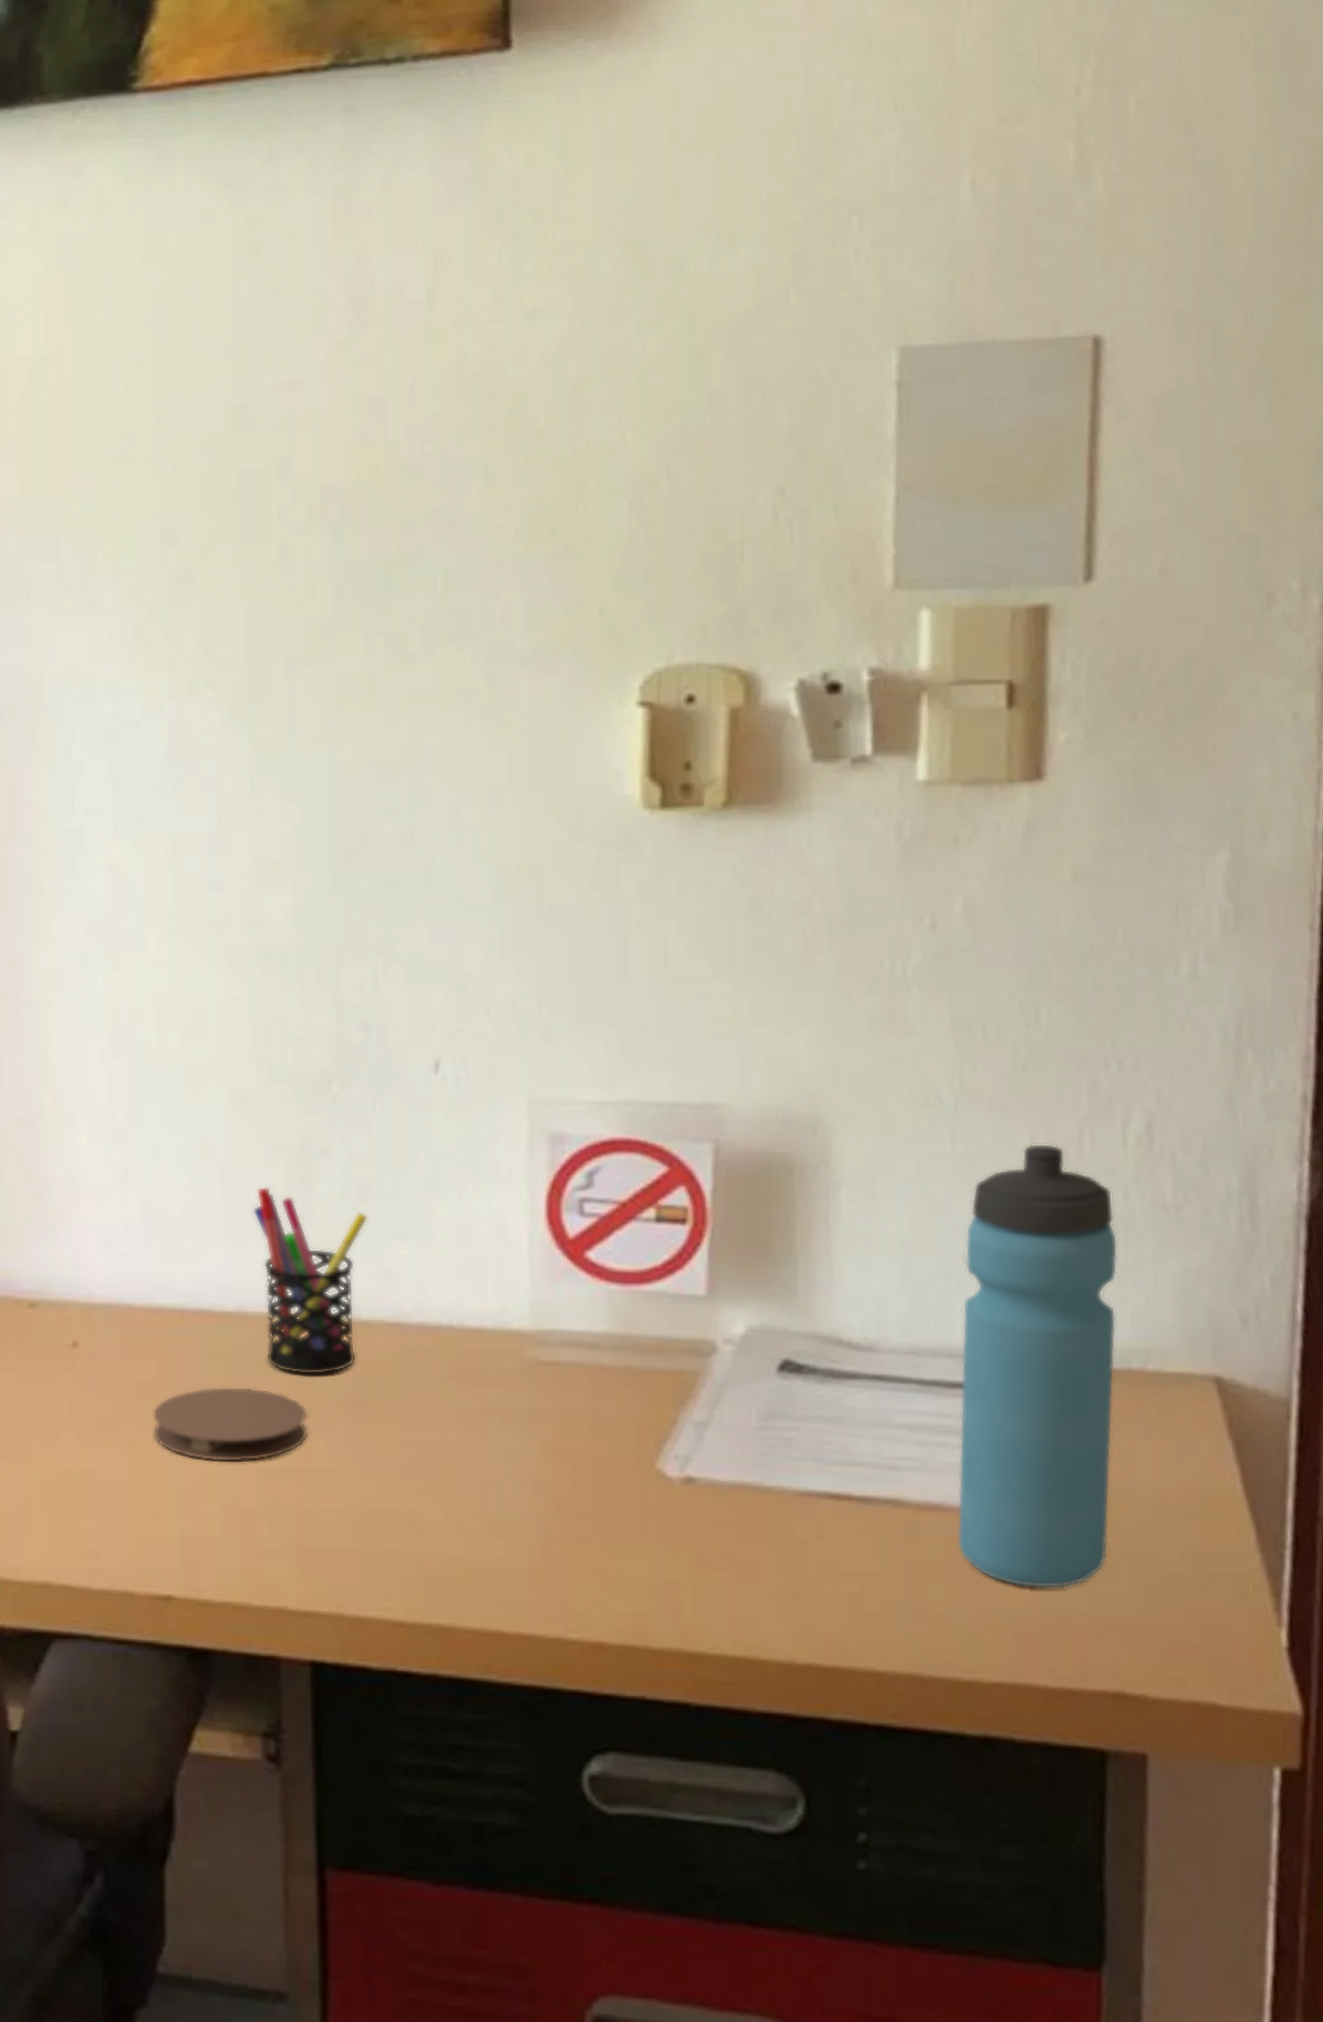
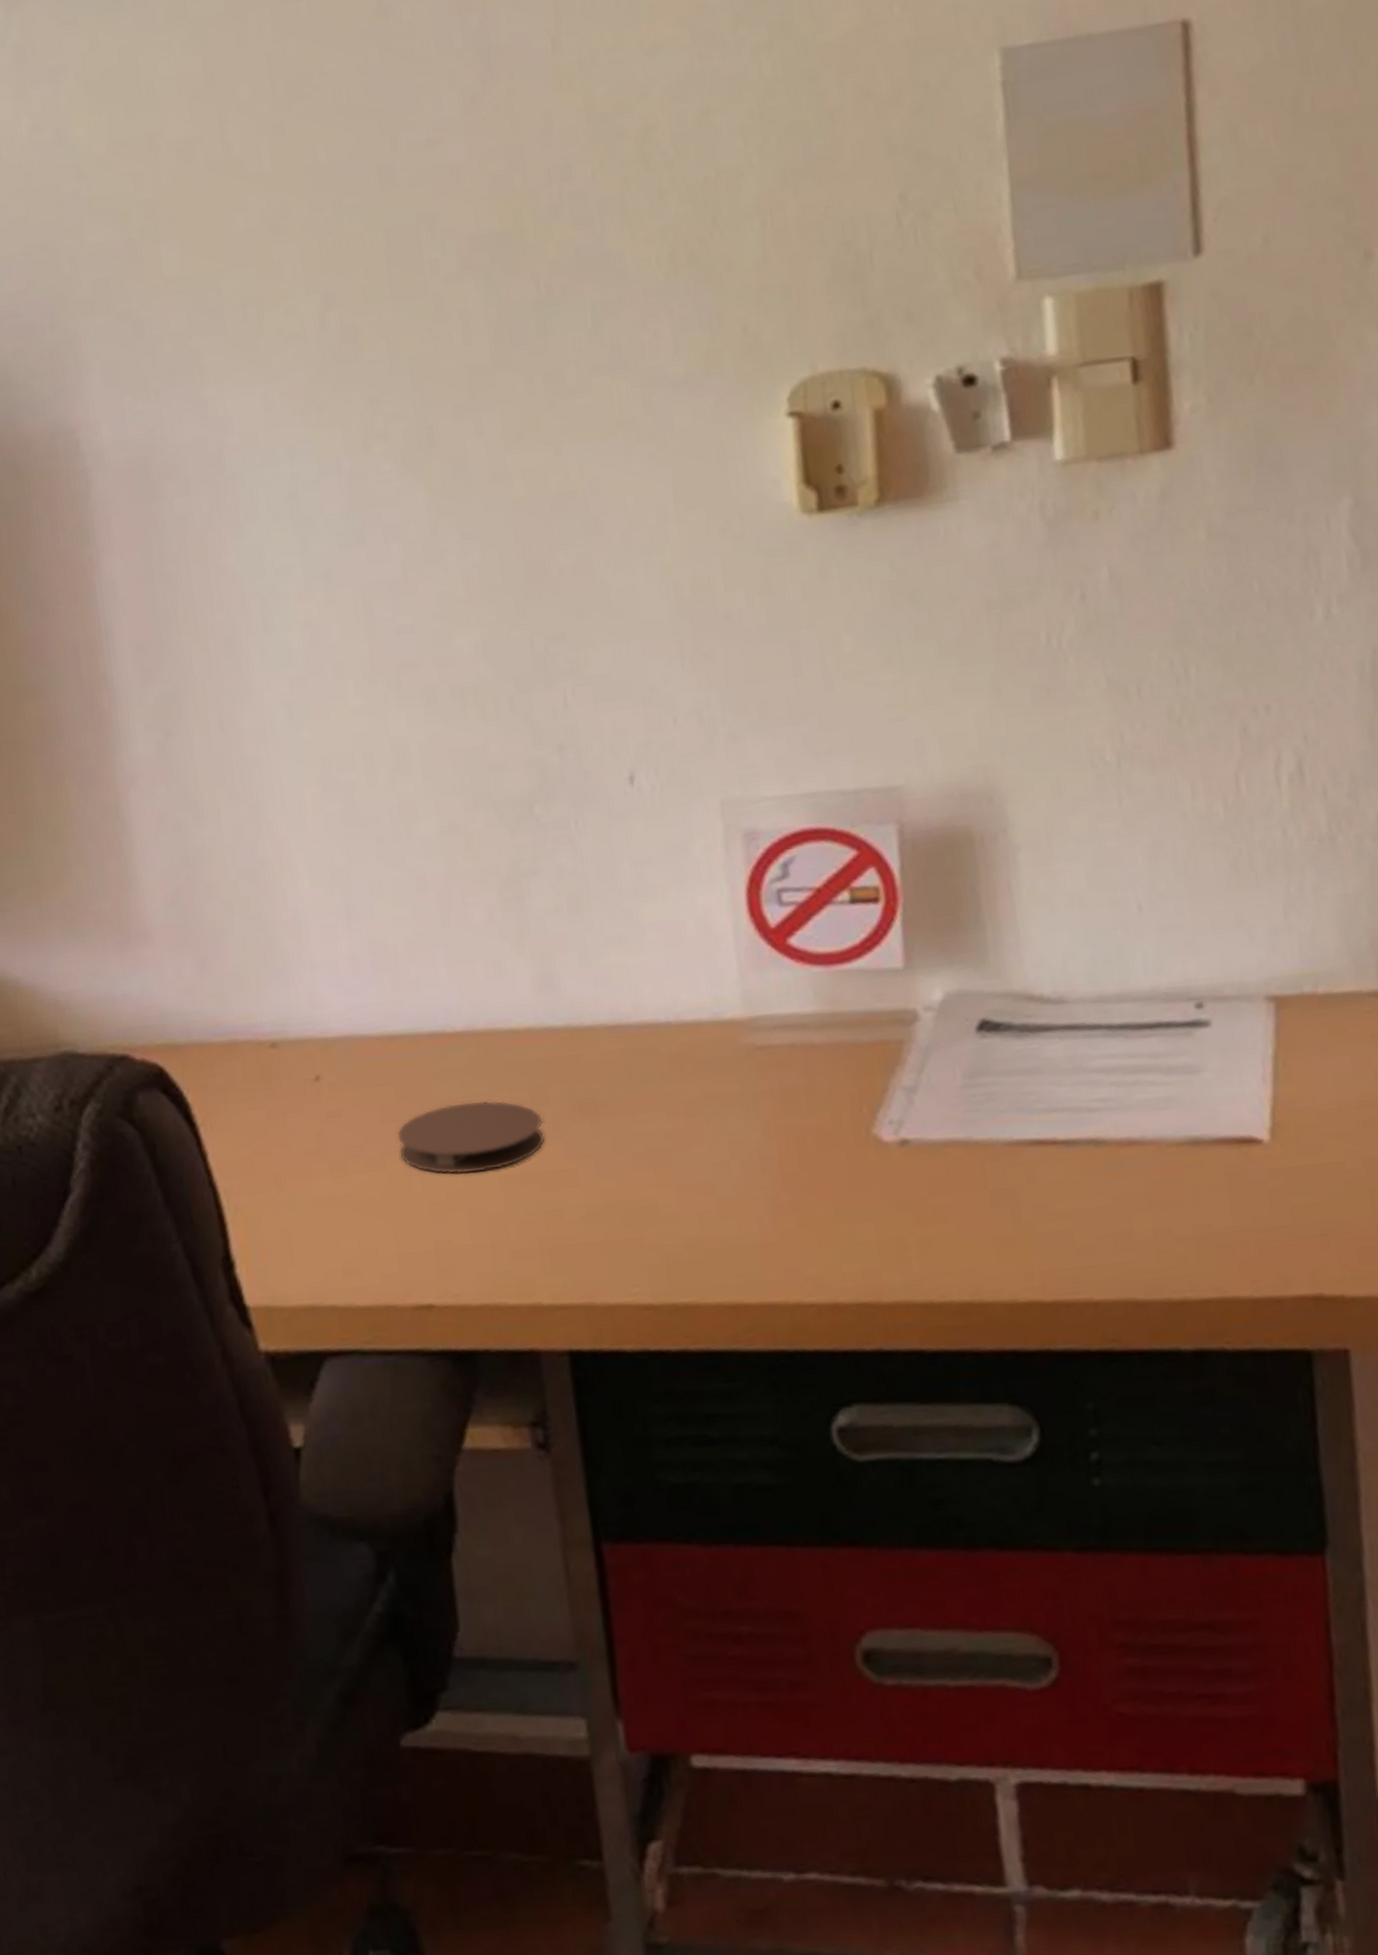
pen holder: present [252,1186,368,1376] -> none [472,909,584,1084]
water bottle: present [957,1143,1119,1589] -> none [1139,790,1297,1208]

